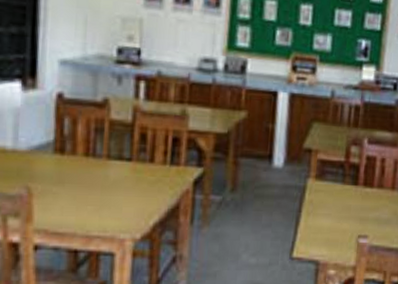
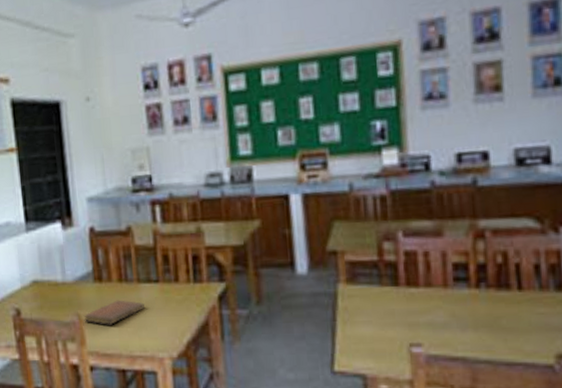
notebook: none [34,175,111,202] -> present [84,300,145,325]

